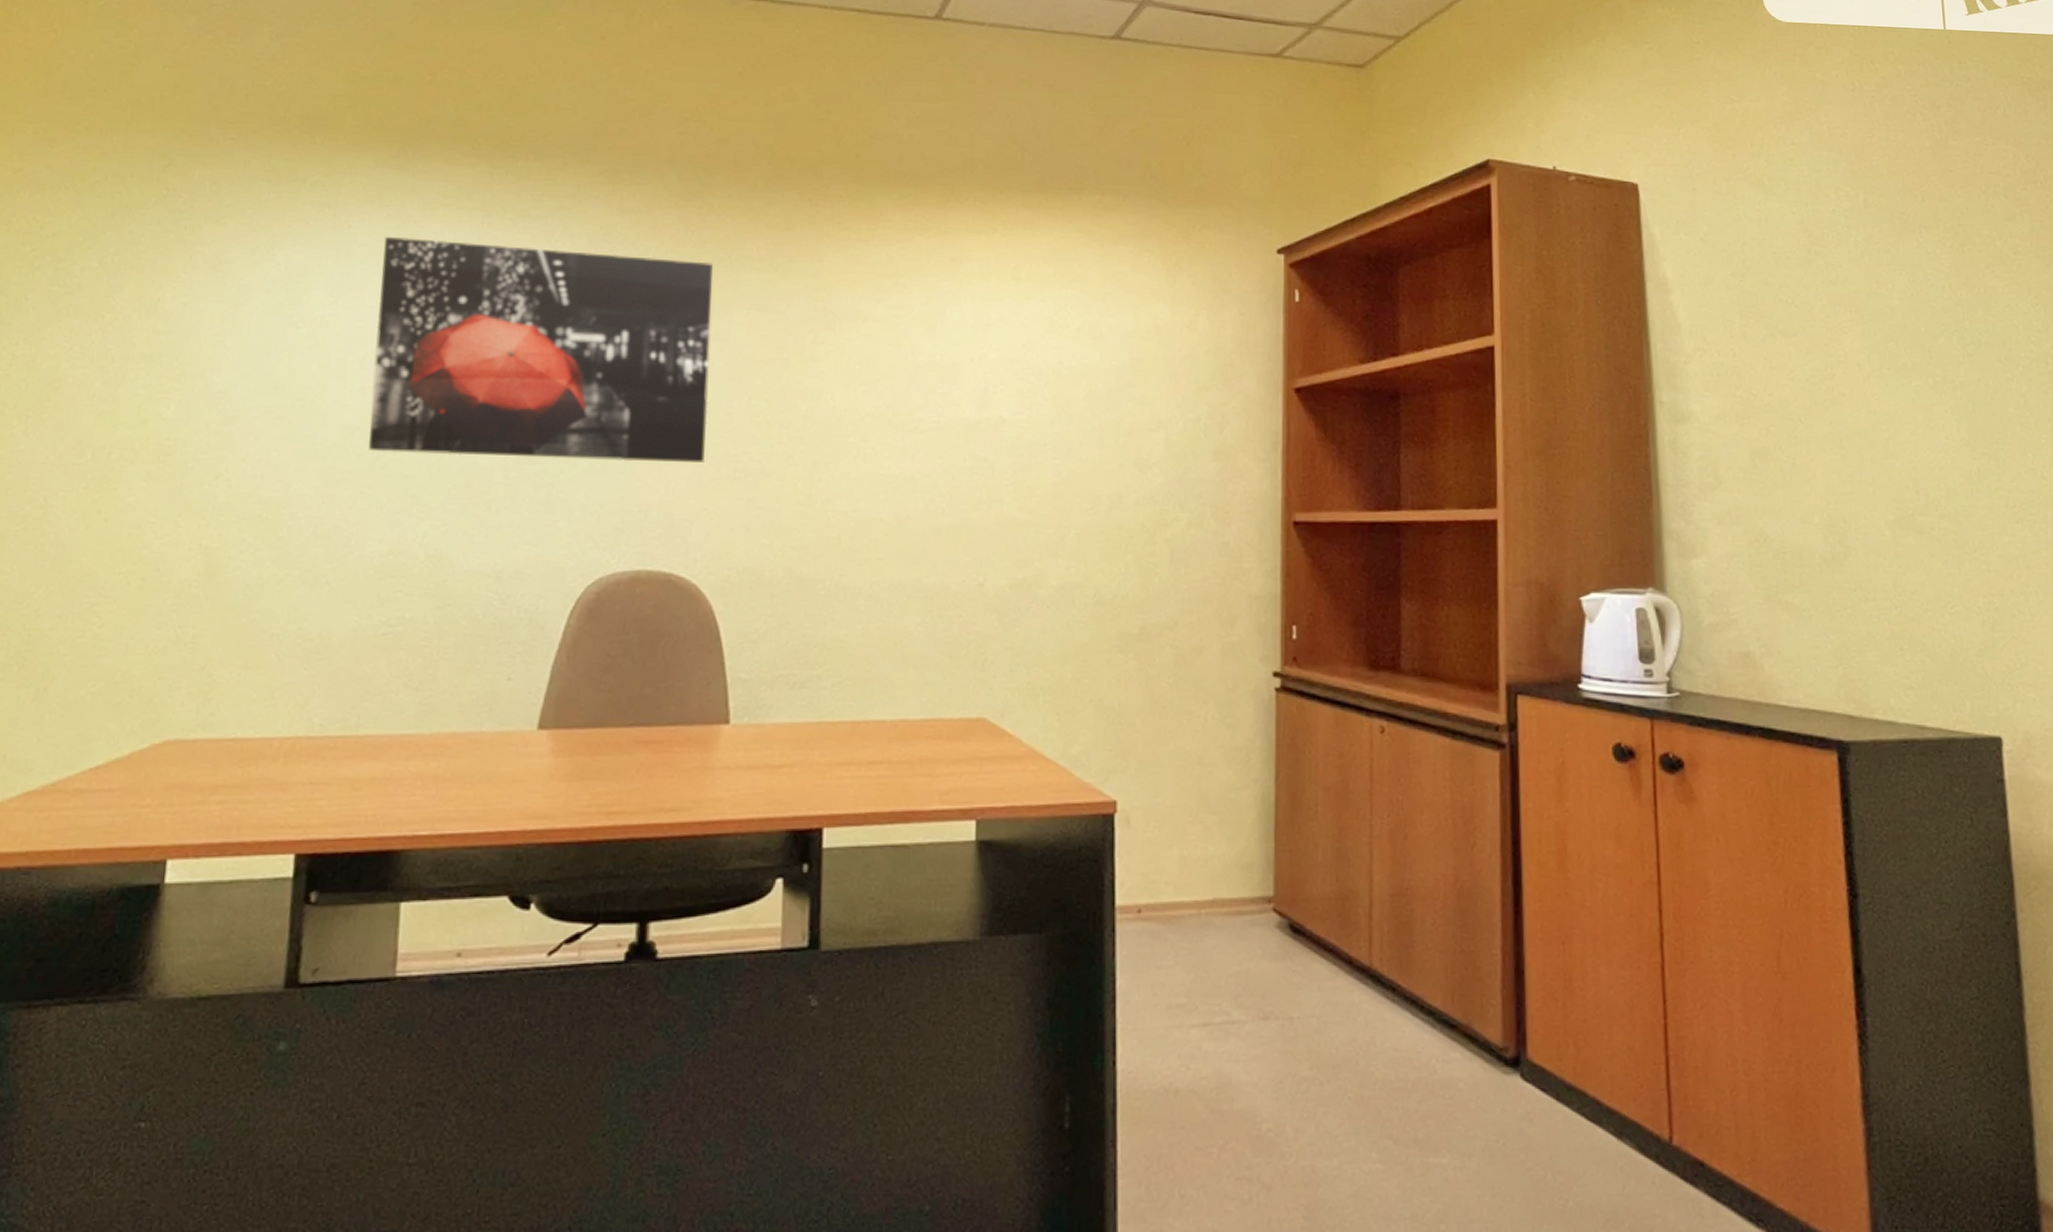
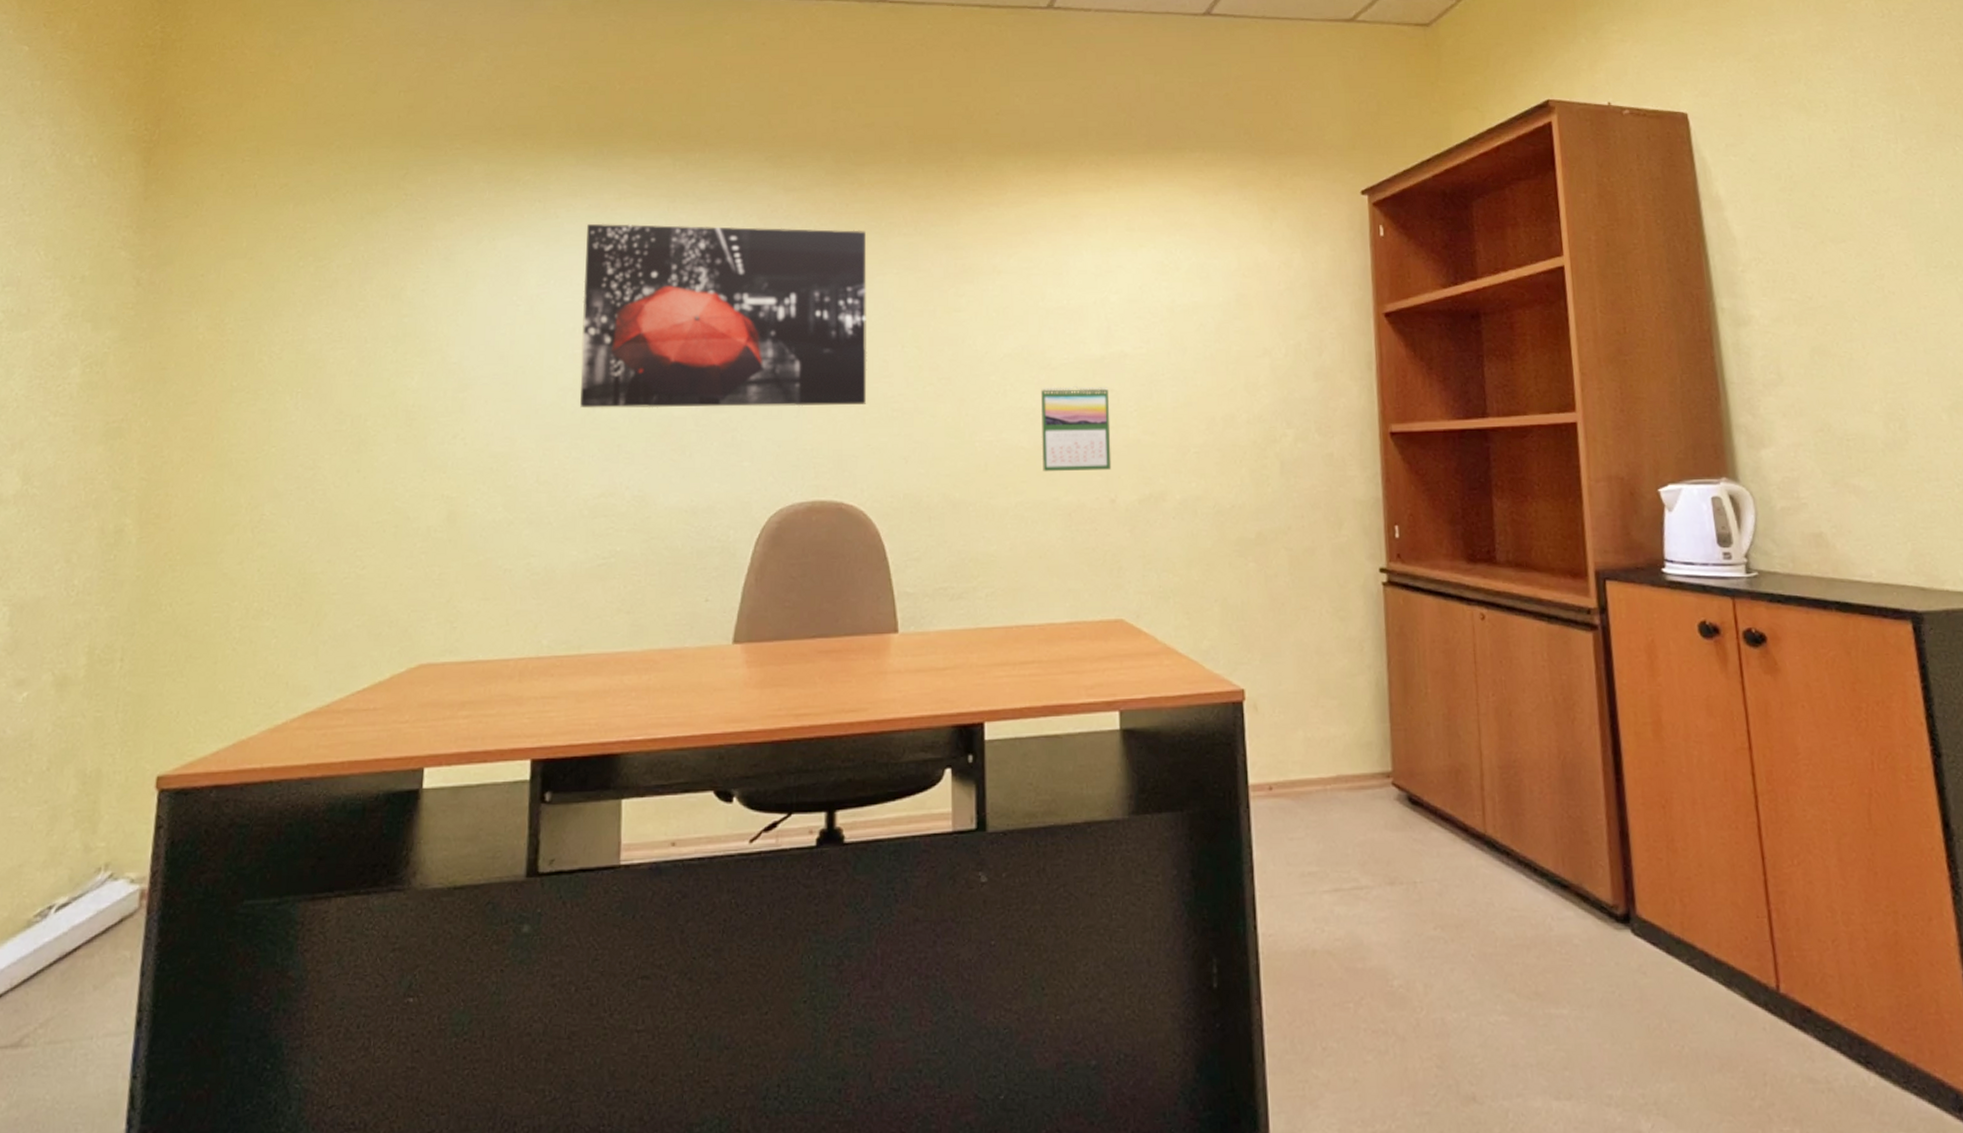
calendar: none [903,452,983,550] -> present [1040,386,1112,472]

